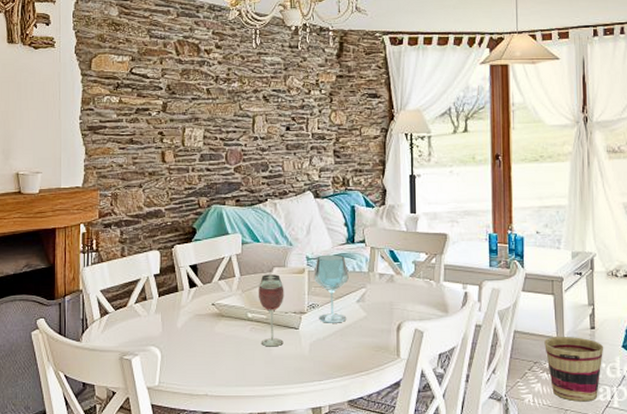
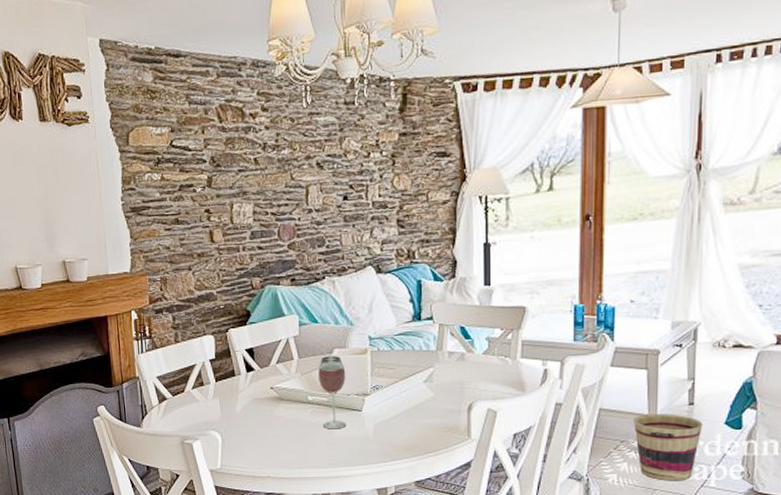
wine glass: present [313,254,349,323] -> none [377,333,415,405]

